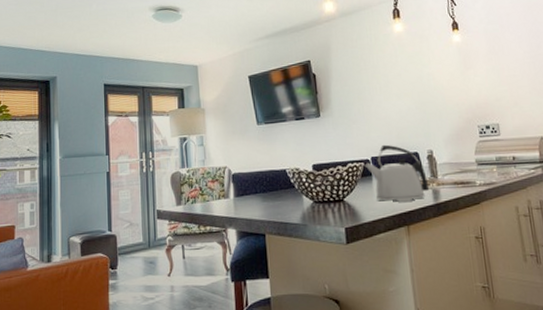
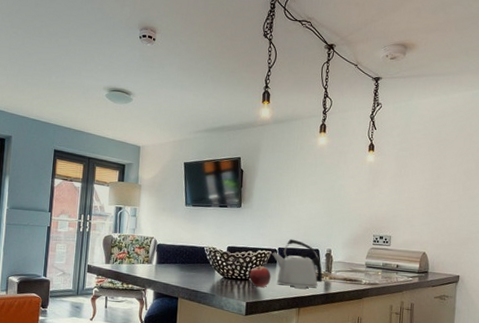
fruit: none [342,181,369,207] -> present [249,266,271,287]

